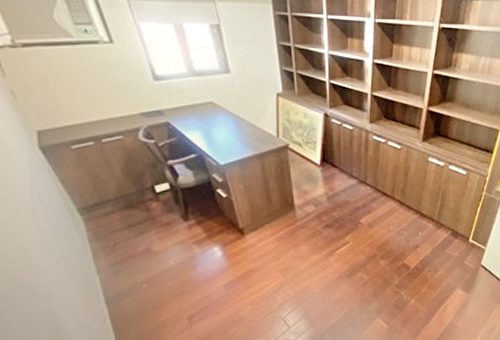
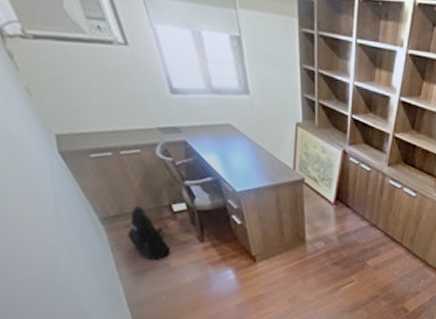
backpack: none [107,190,153,247] -> present [127,205,171,260]

